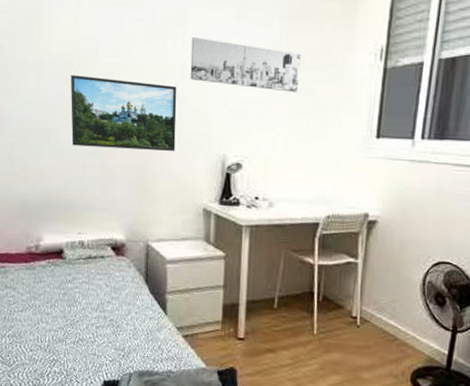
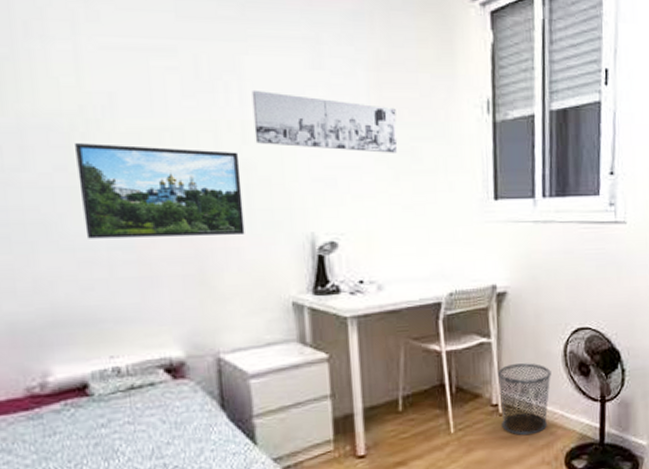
waste bin: none [358,284,409,349] -> present [498,363,551,436]

